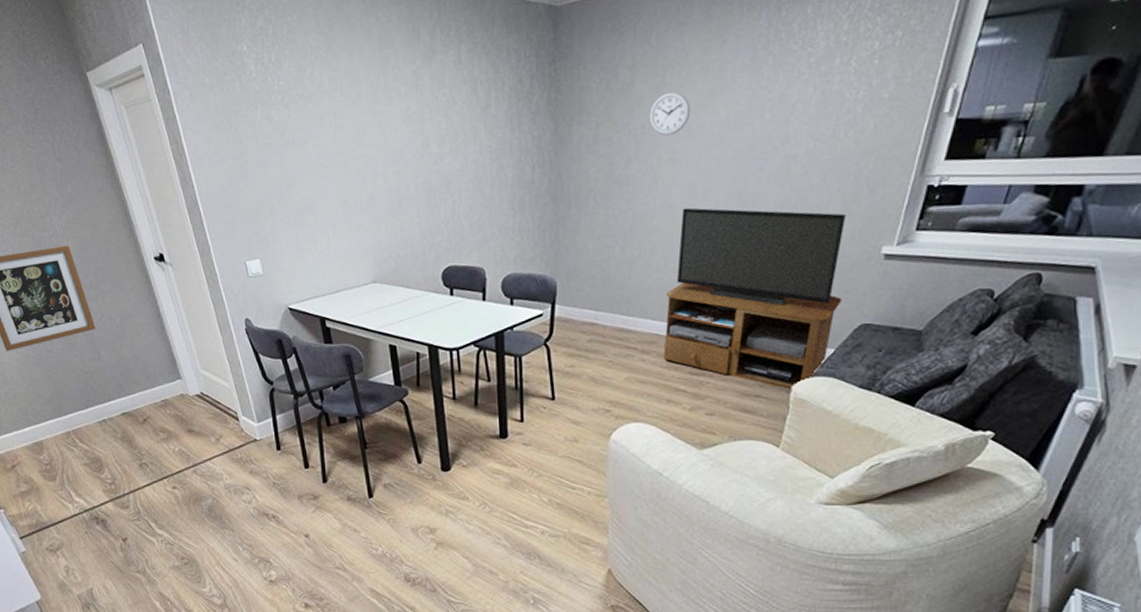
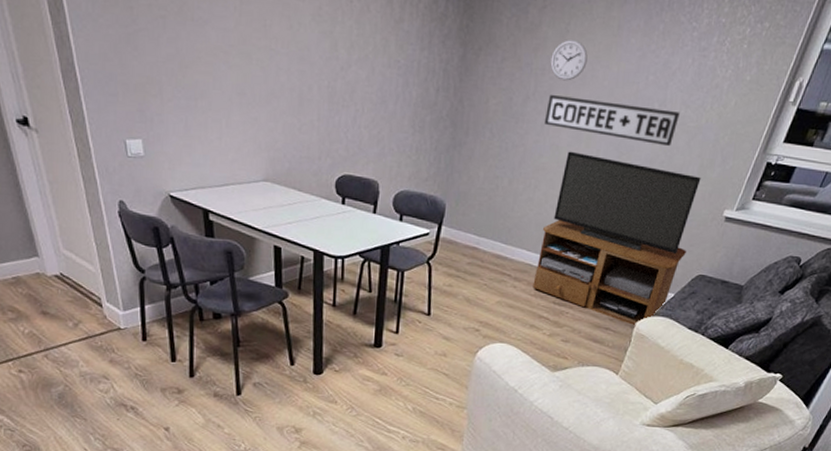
sign: none [652,146,808,186] -> present [545,94,680,147]

